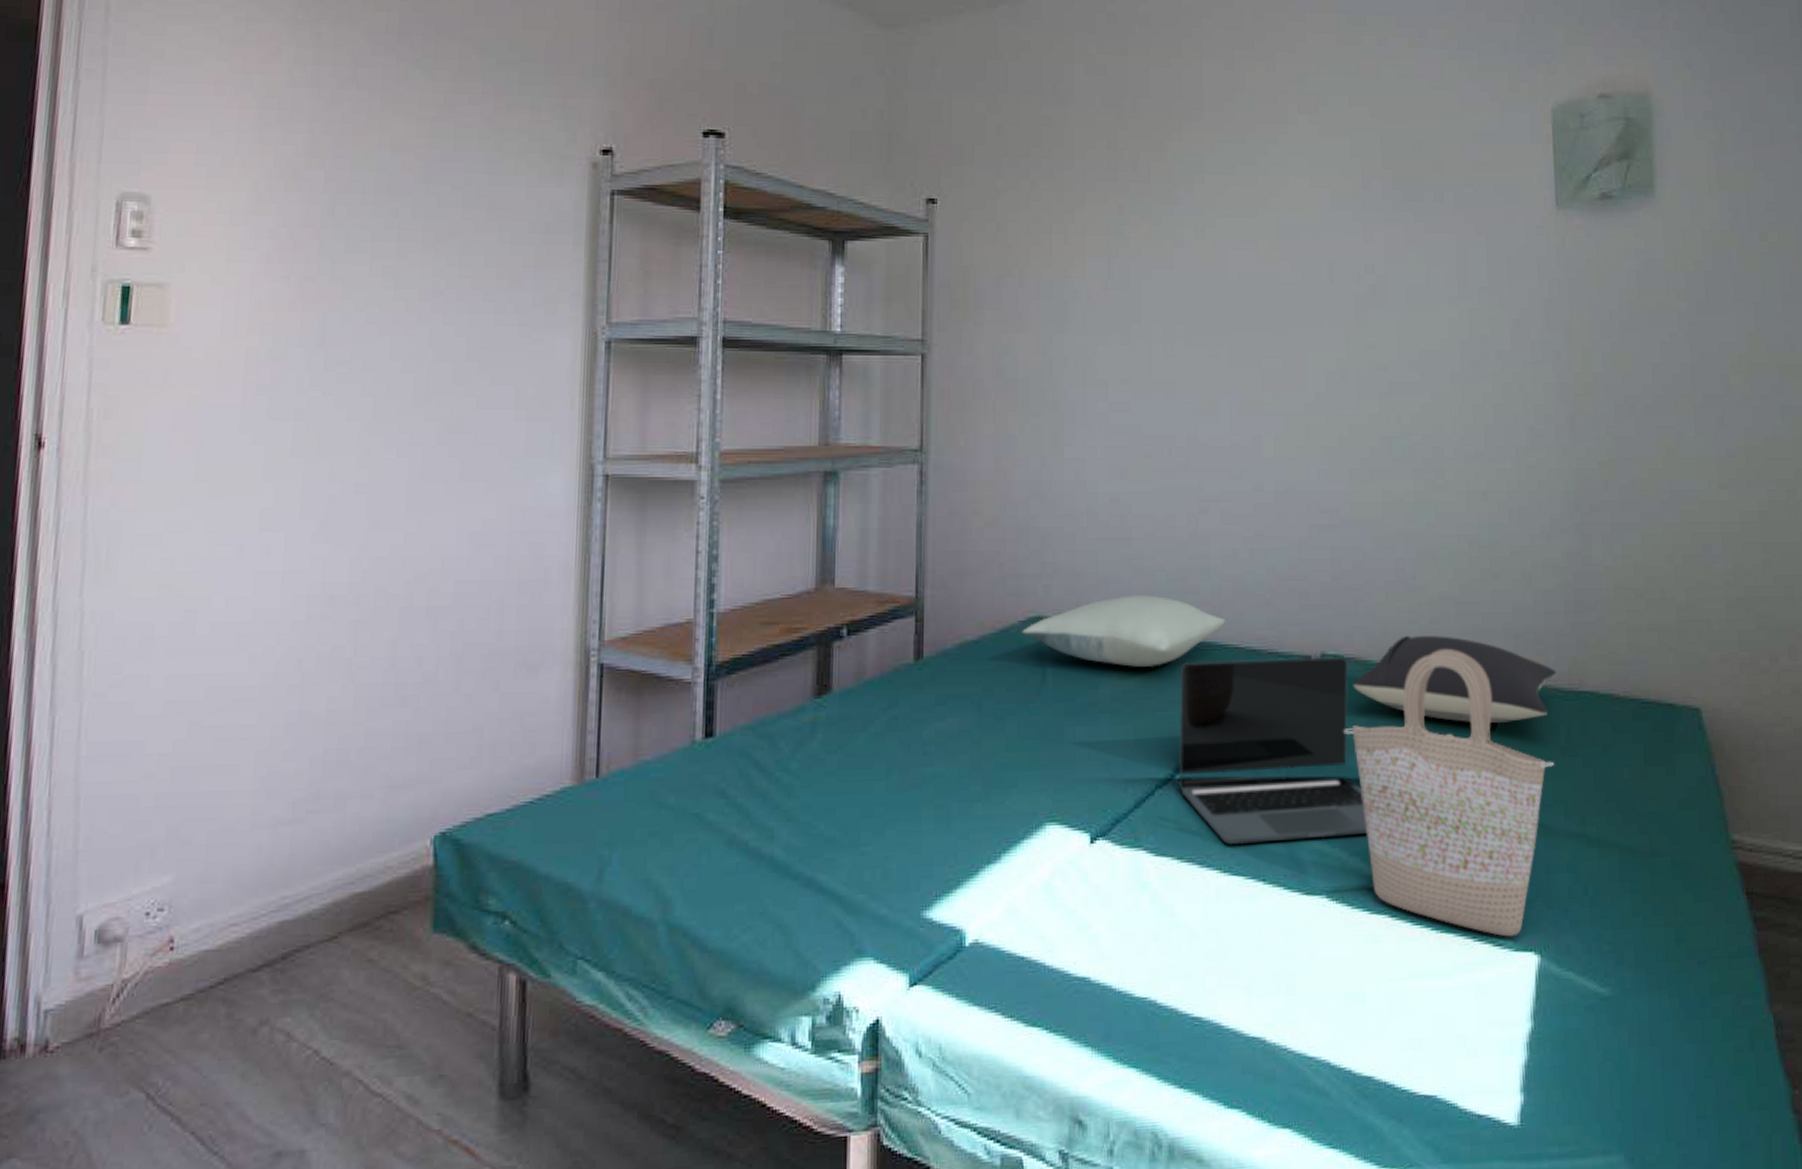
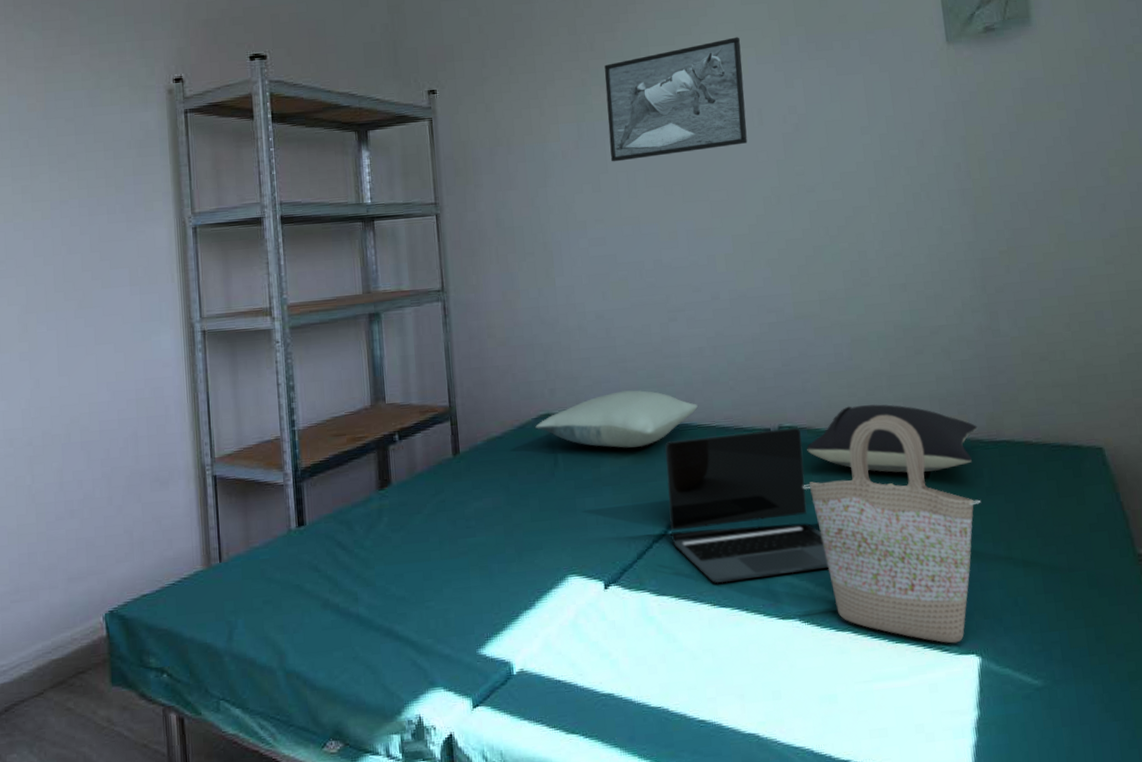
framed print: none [1145,173,1315,310] -> present [604,37,748,162]

